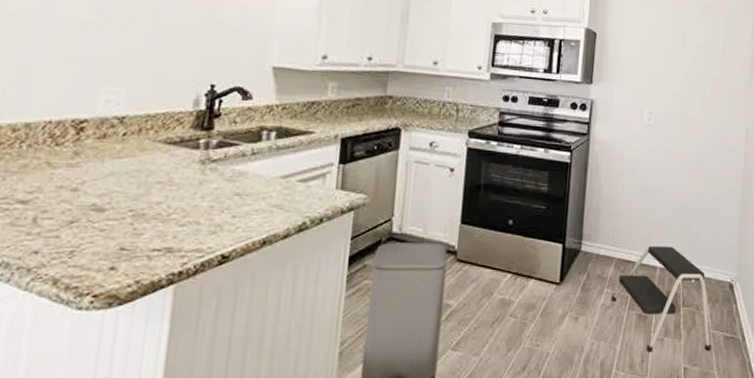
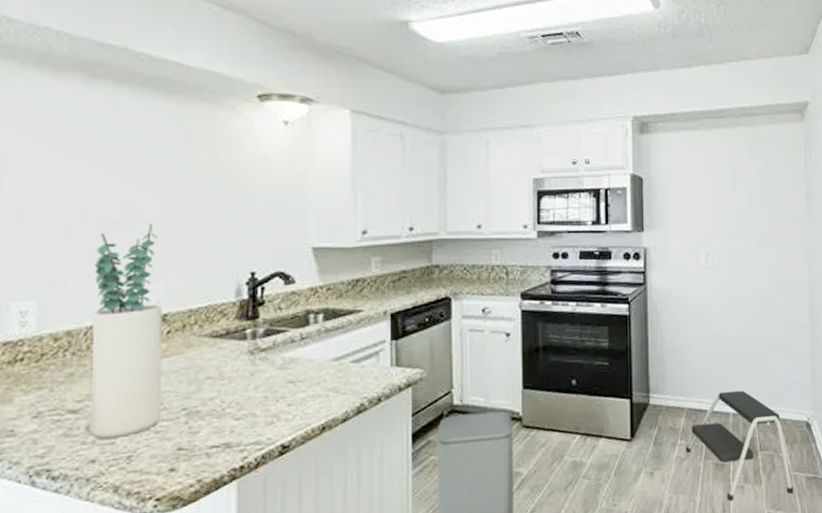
vase: none [38,28,125,232] -> present [90,224,162,439]

